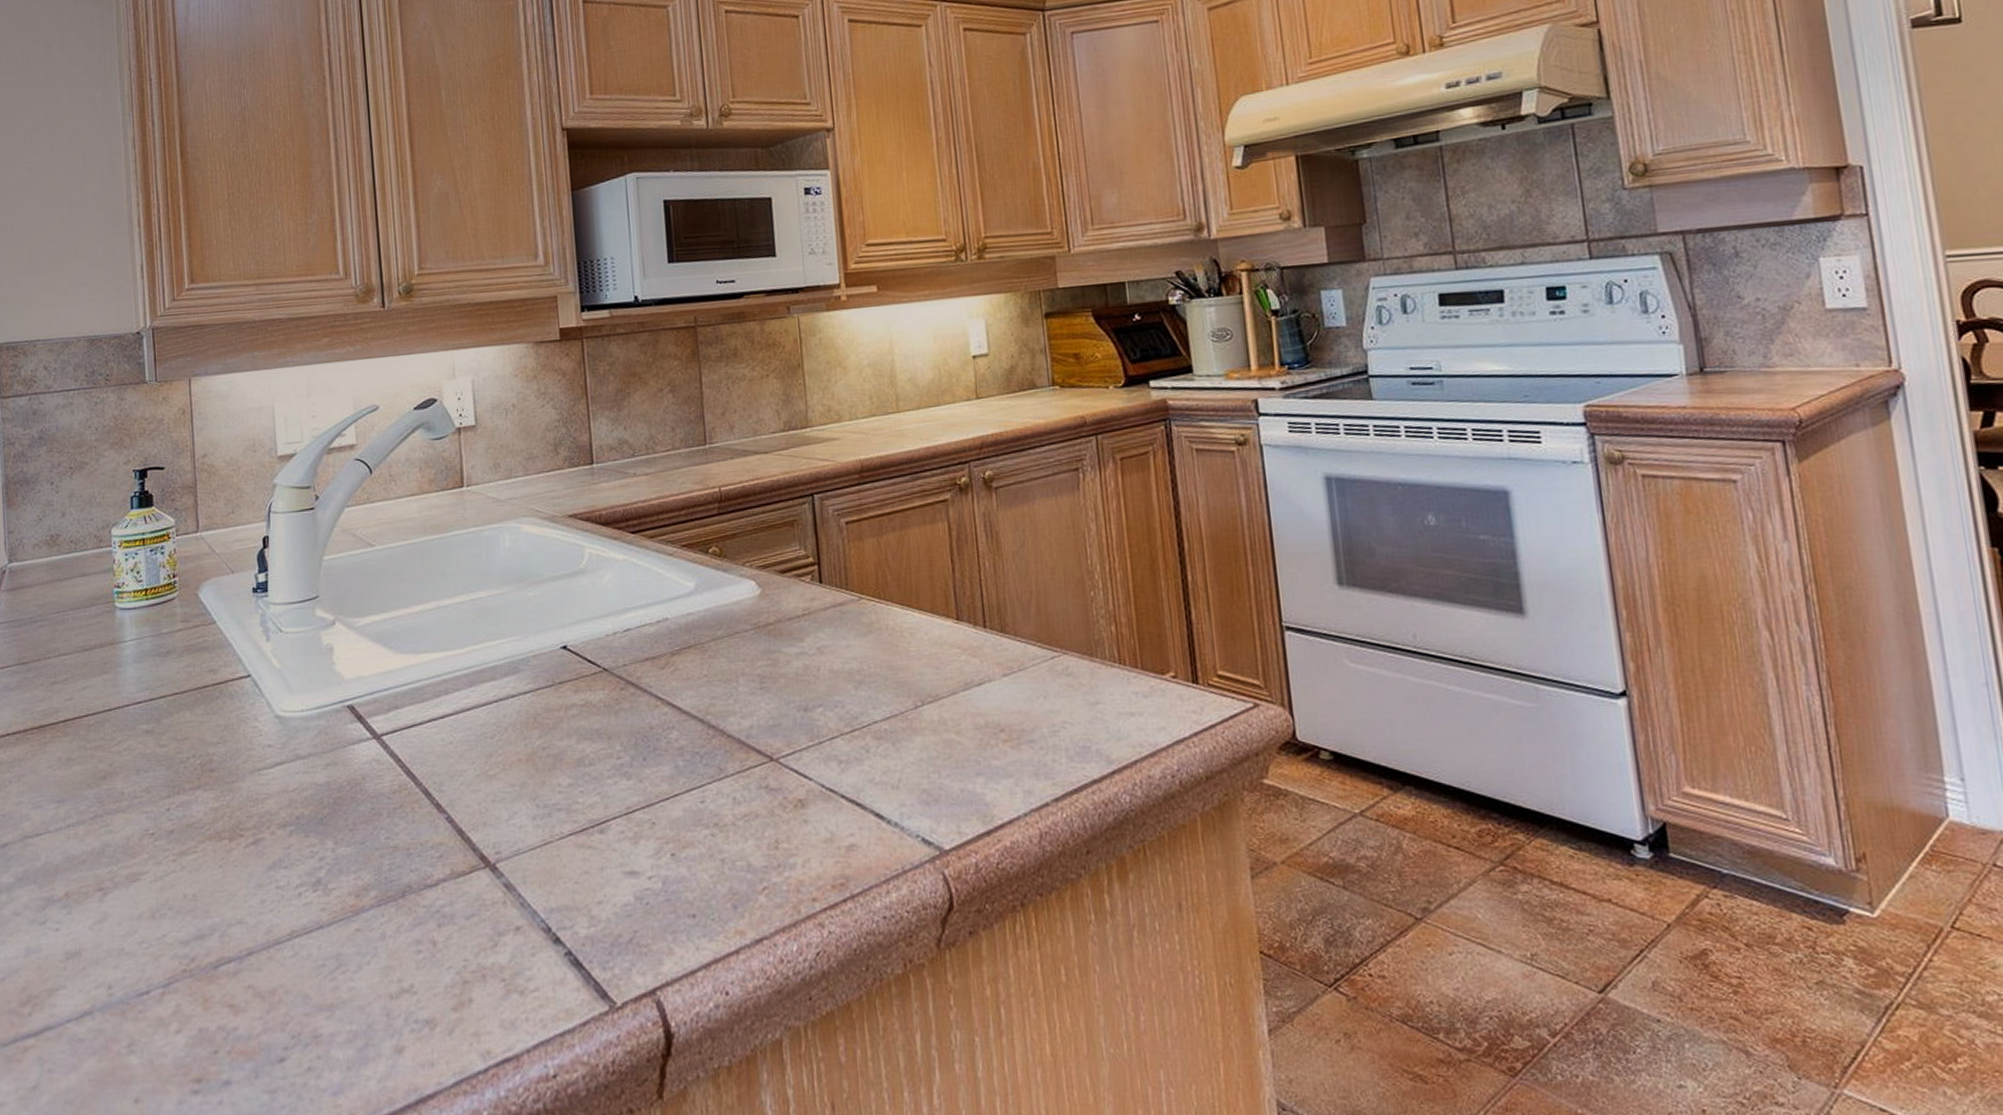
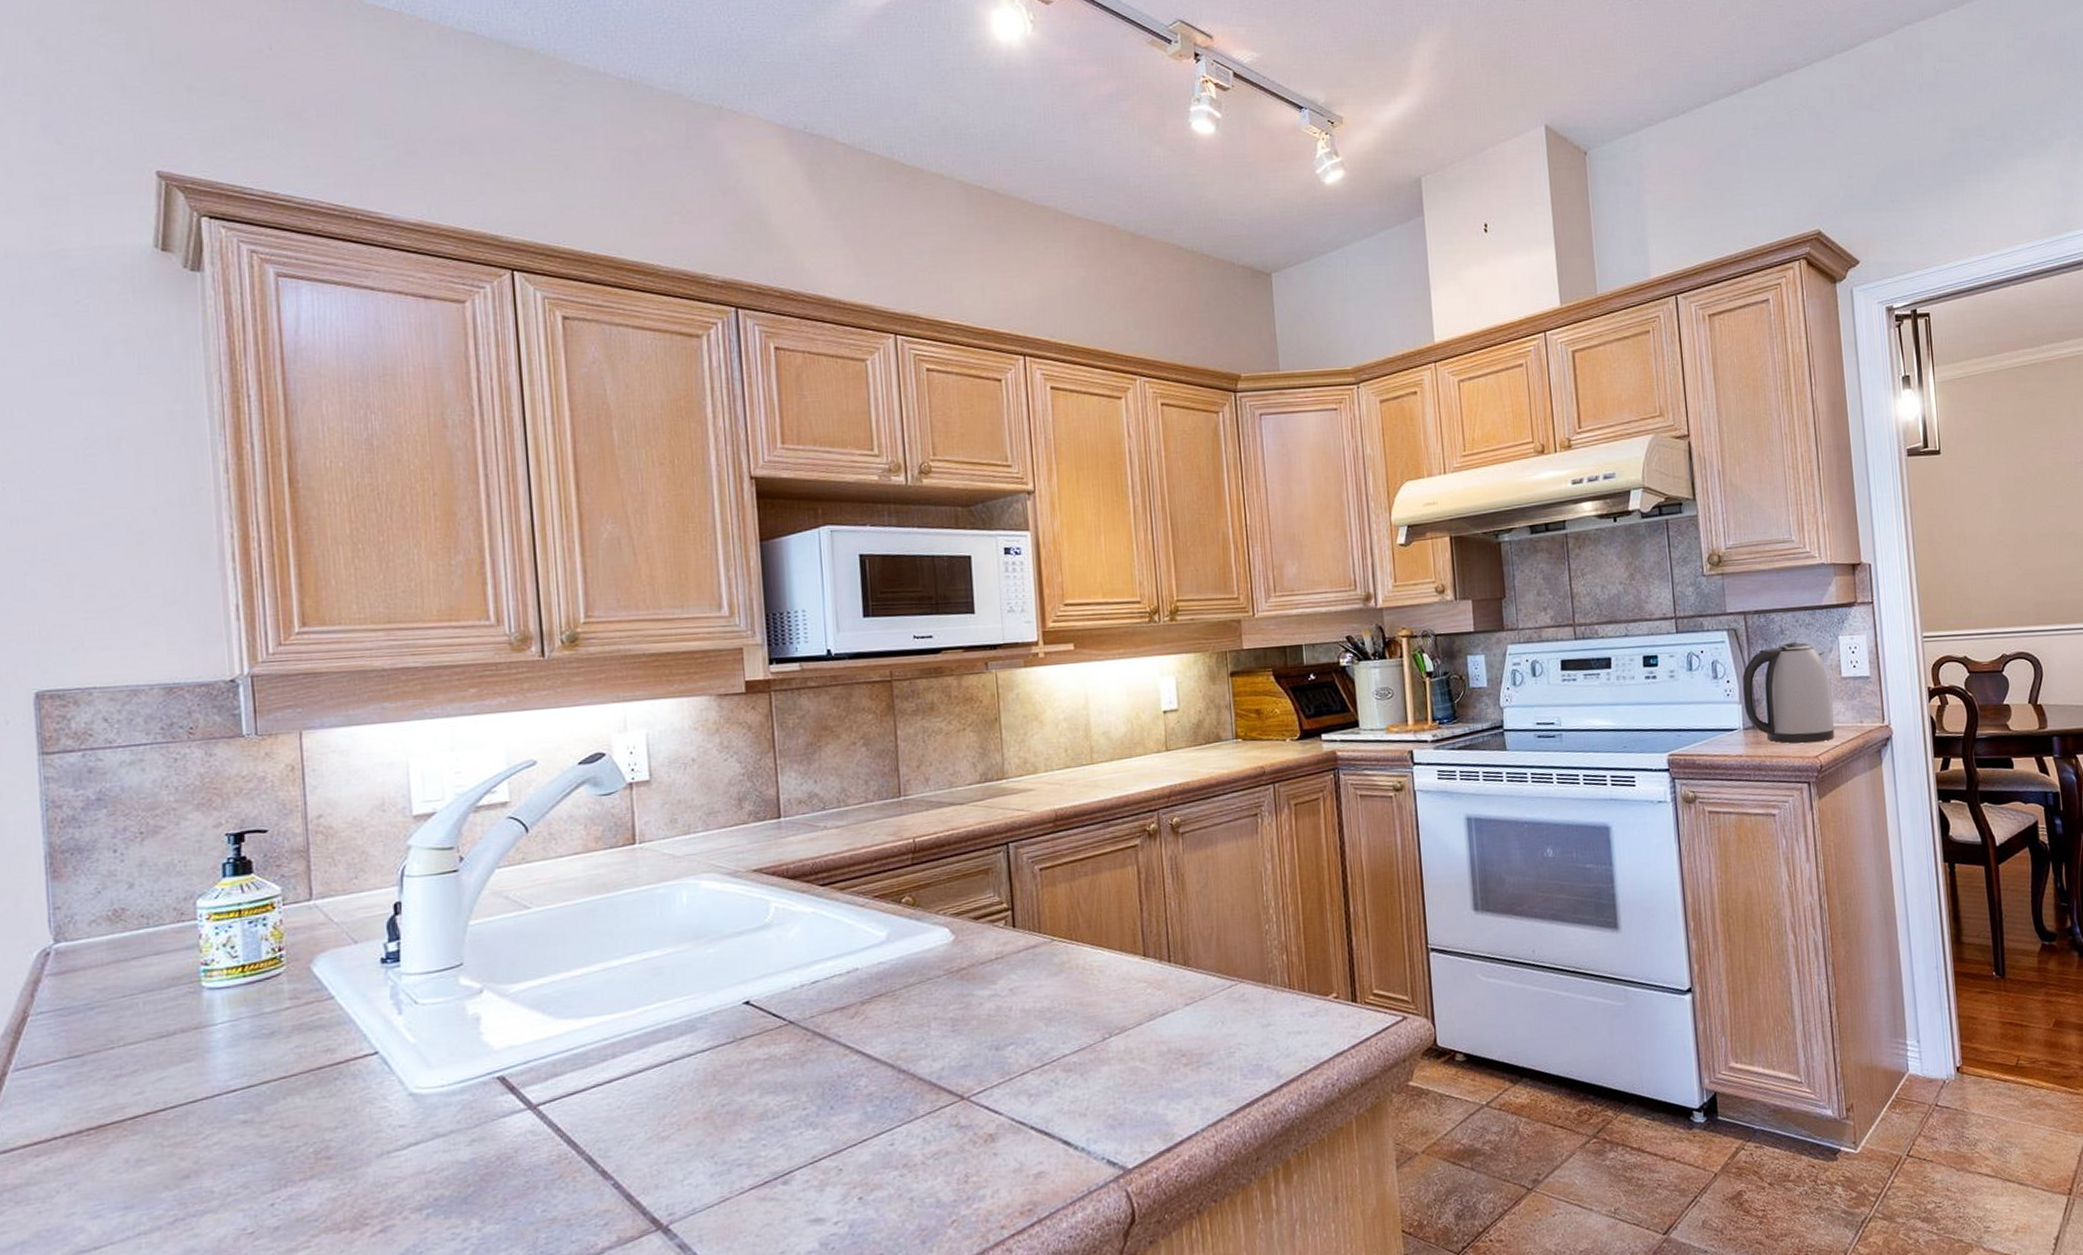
kettle: none [1682,267,1819,392] -> present [1742,642,1835,743]

